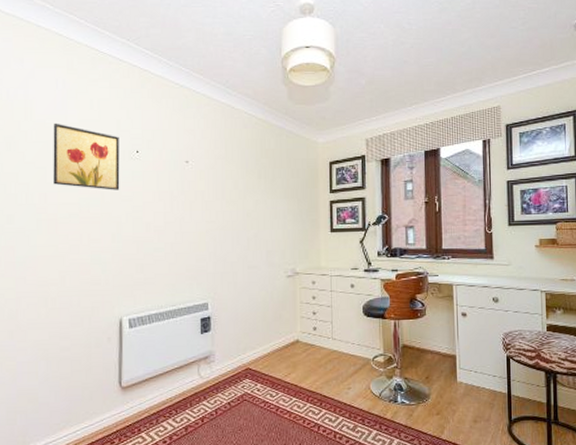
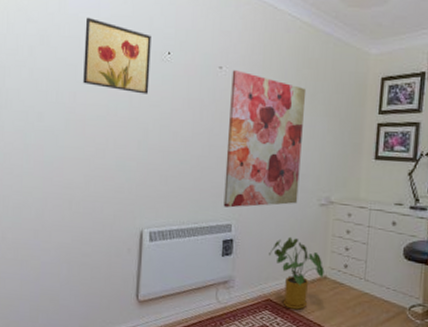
wall art: none [198,163,267,288] -> present [223,70,307,208]
house plant: none [245,308,296,374] -> present [269,236,325,310]

